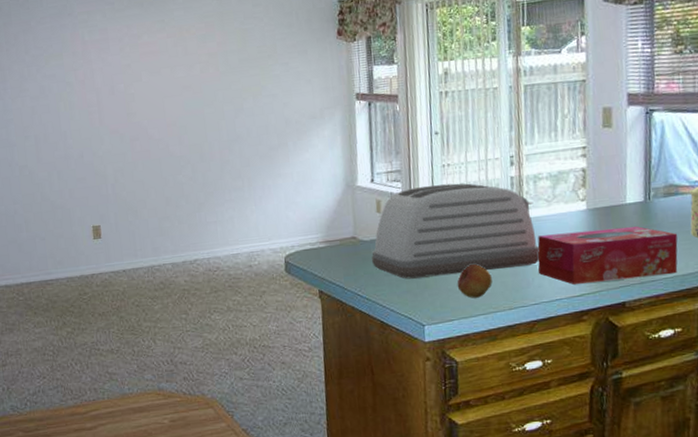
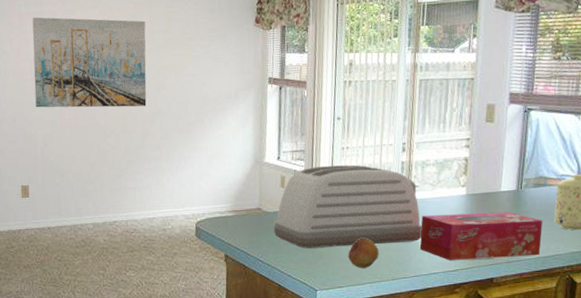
wall art: none [96,41,224,141] -> present [32,17,147,108]

